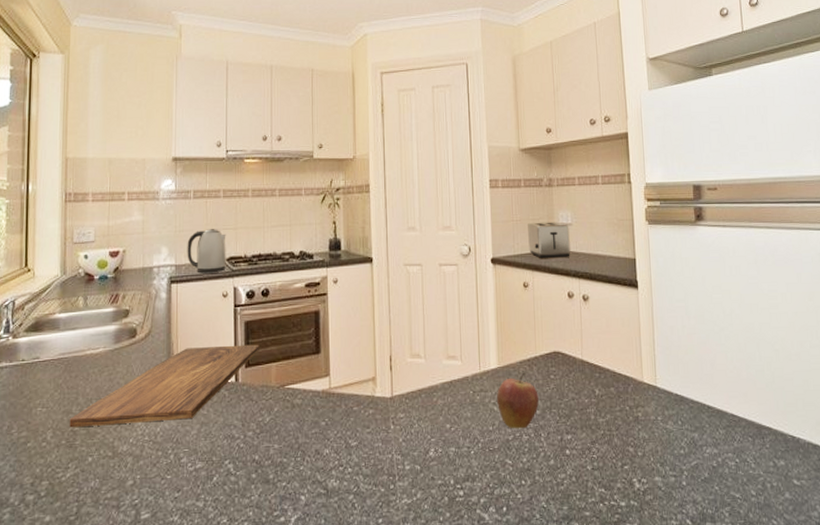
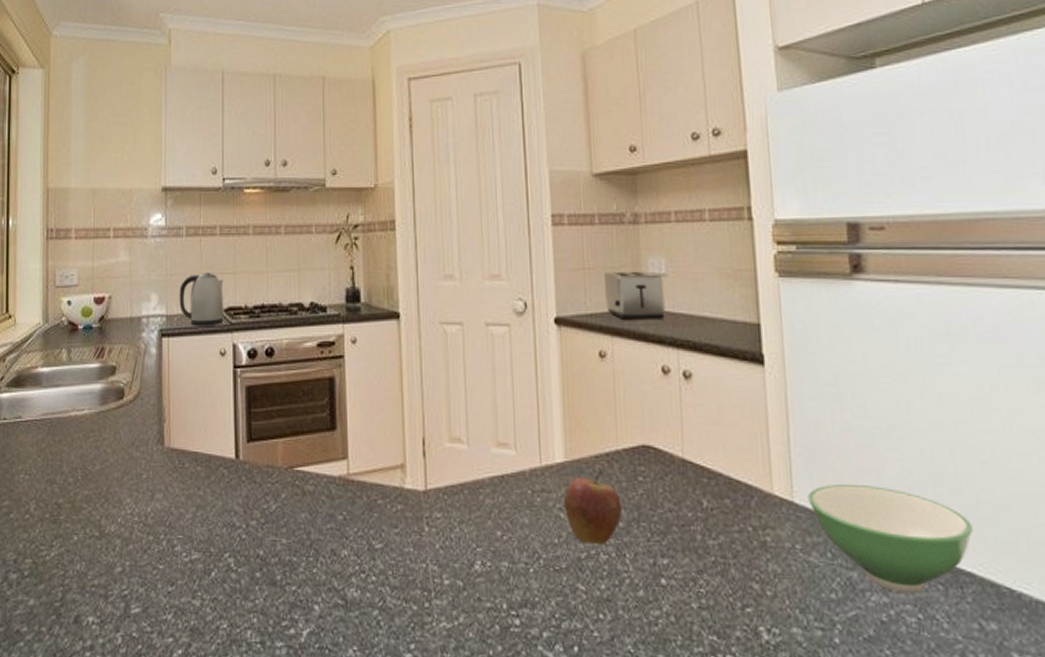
cutting board: present [69,344,259,428] -> none [53,414,263,501]
bowl: none [666,370,770,446] -> present [808,483,973,594]

